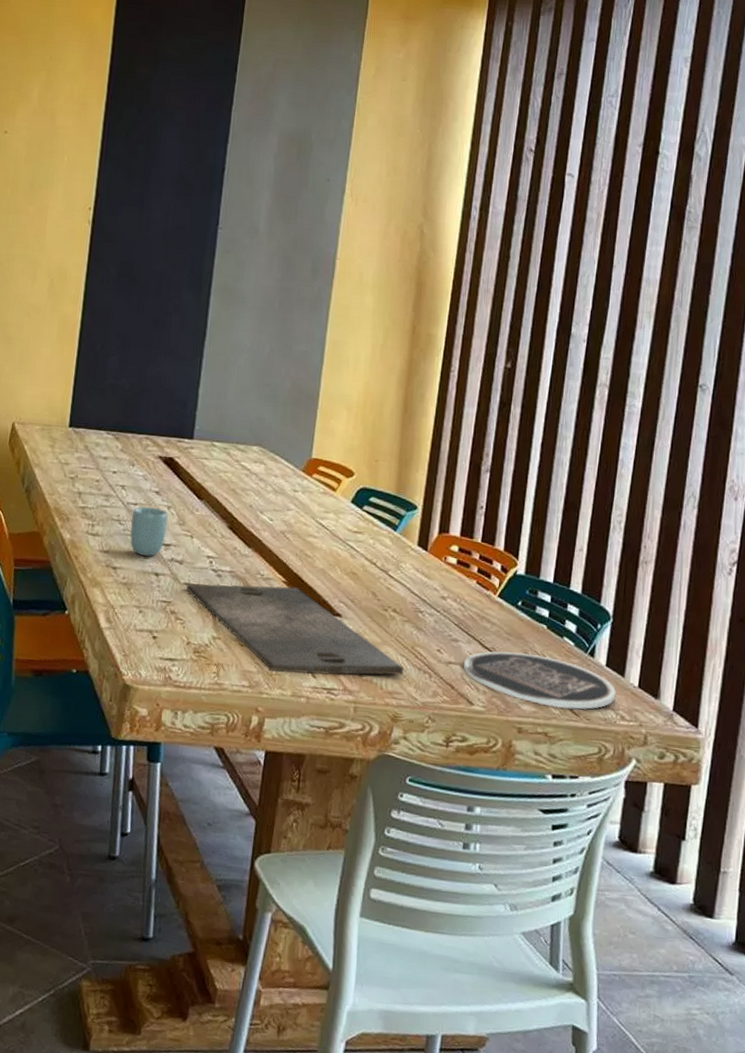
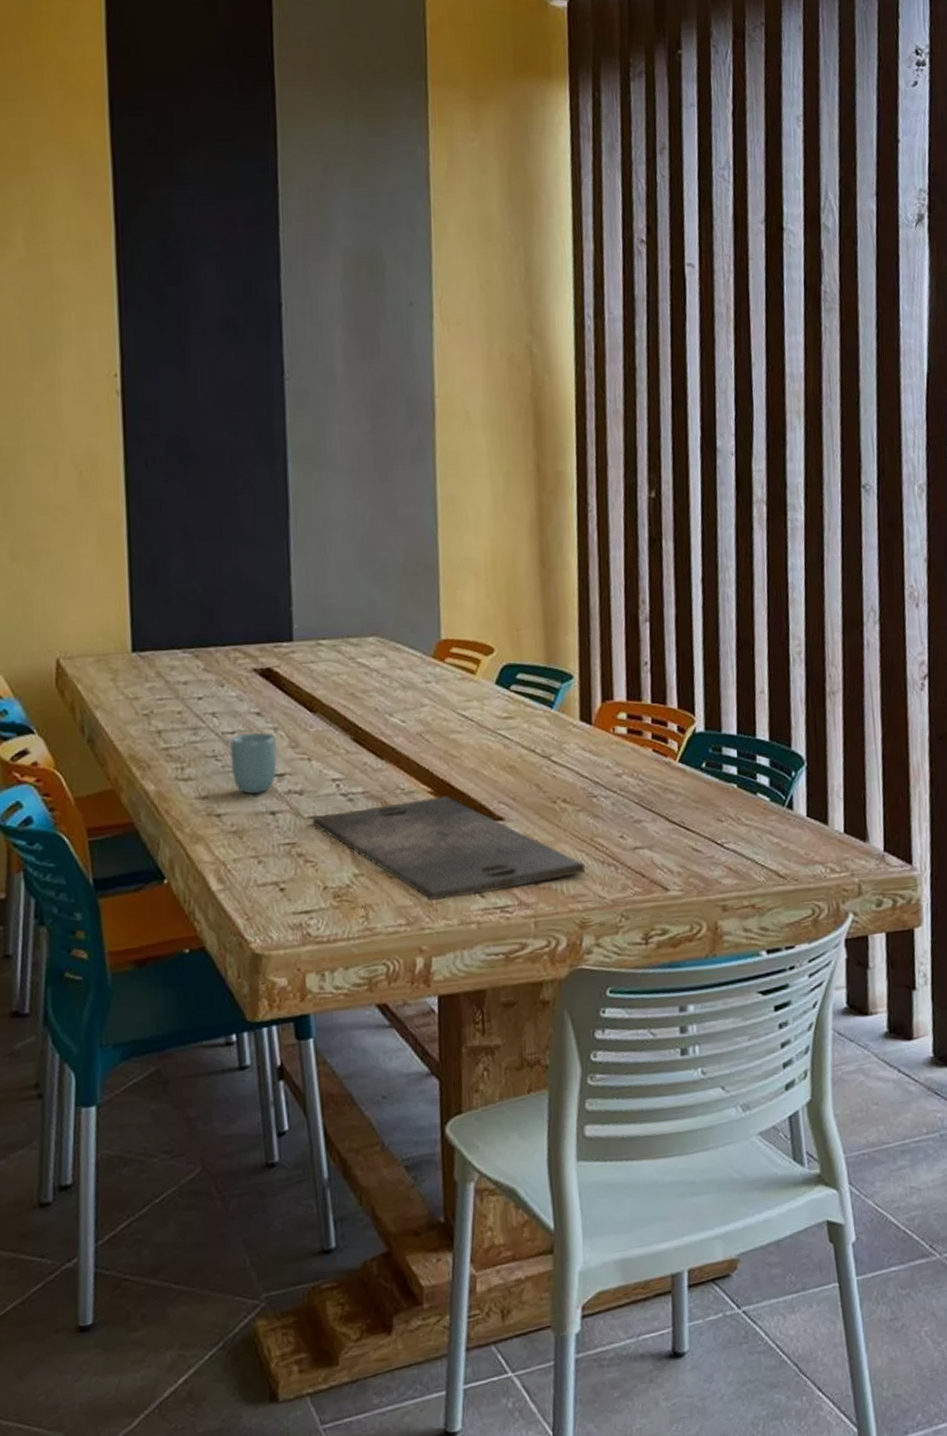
plate: present [464,651,616,710] -> none [652,819,822,875]

